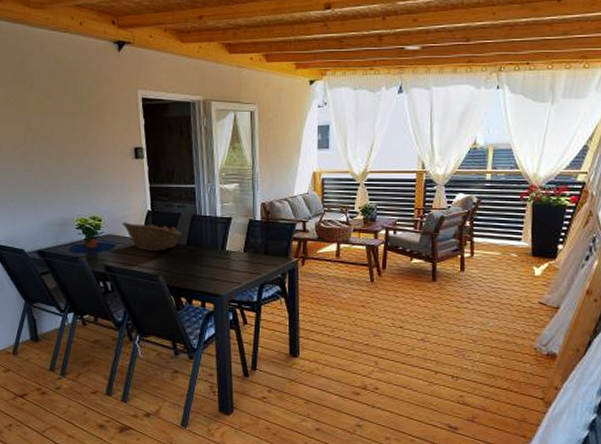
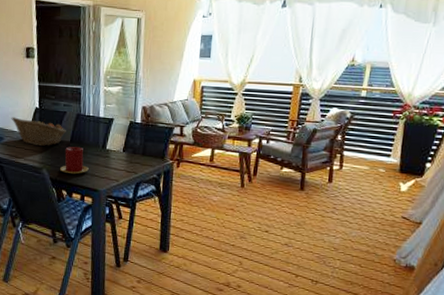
candle: none [177,249,208,280] -> present [59,146,89,175]

